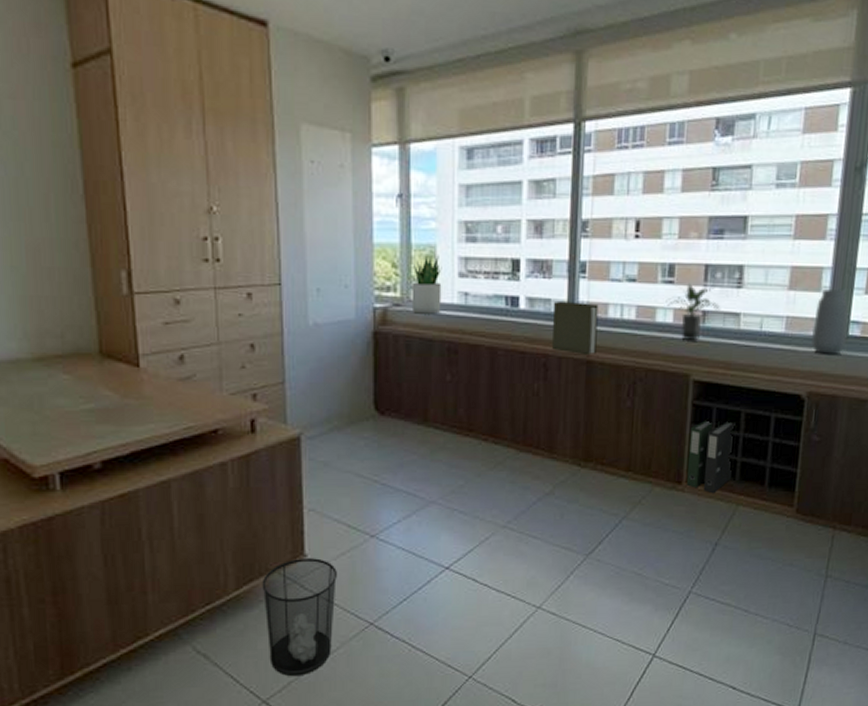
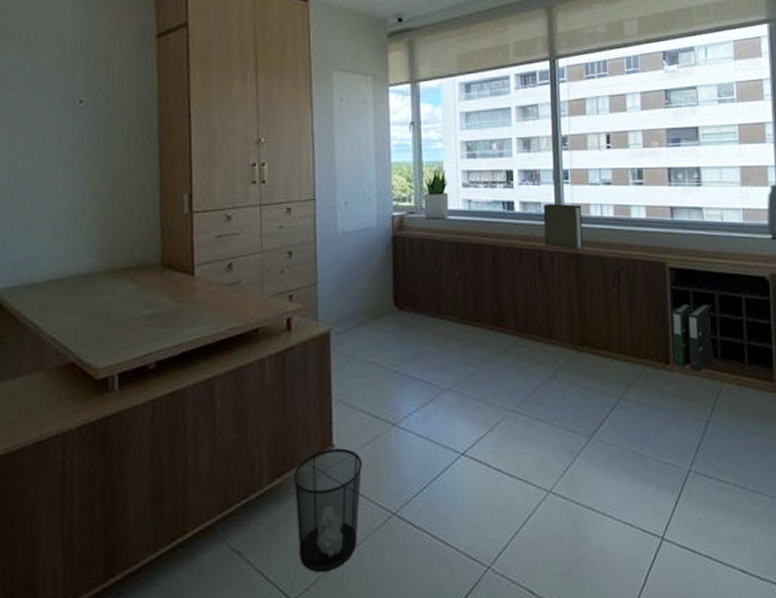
potted plant: present [666,283,721,341] -> none [638,183,686,234]

